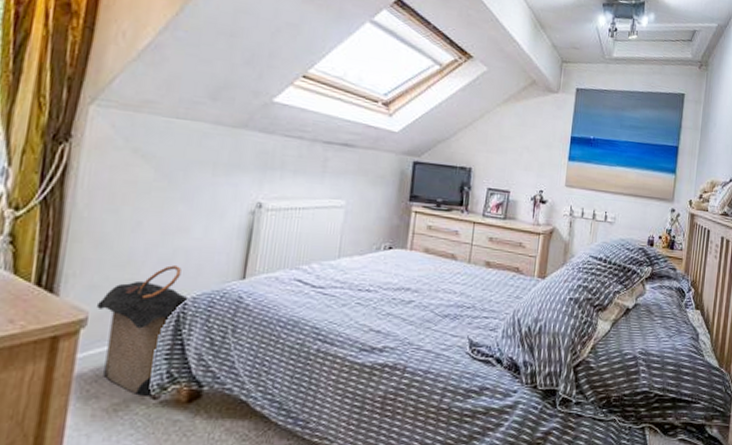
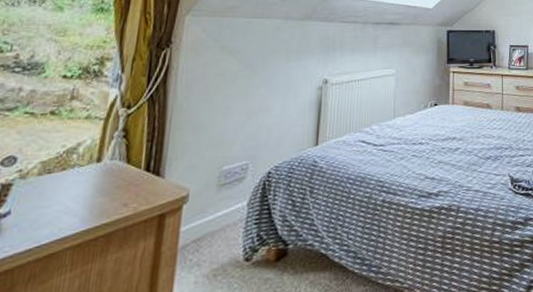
laundry hamper: present [96,265,188,396] -> none [195,140,272,260]

